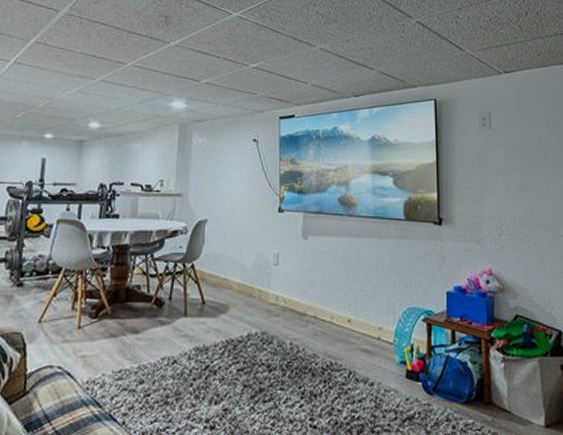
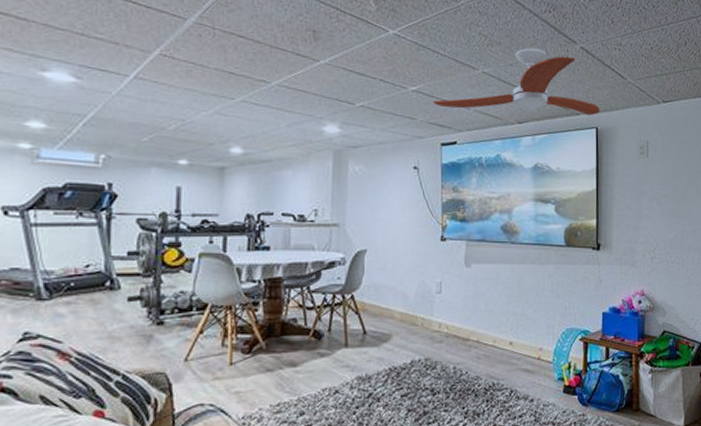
ceiling fan: none [272,24,438,88] -> present [432,48,600,116]

